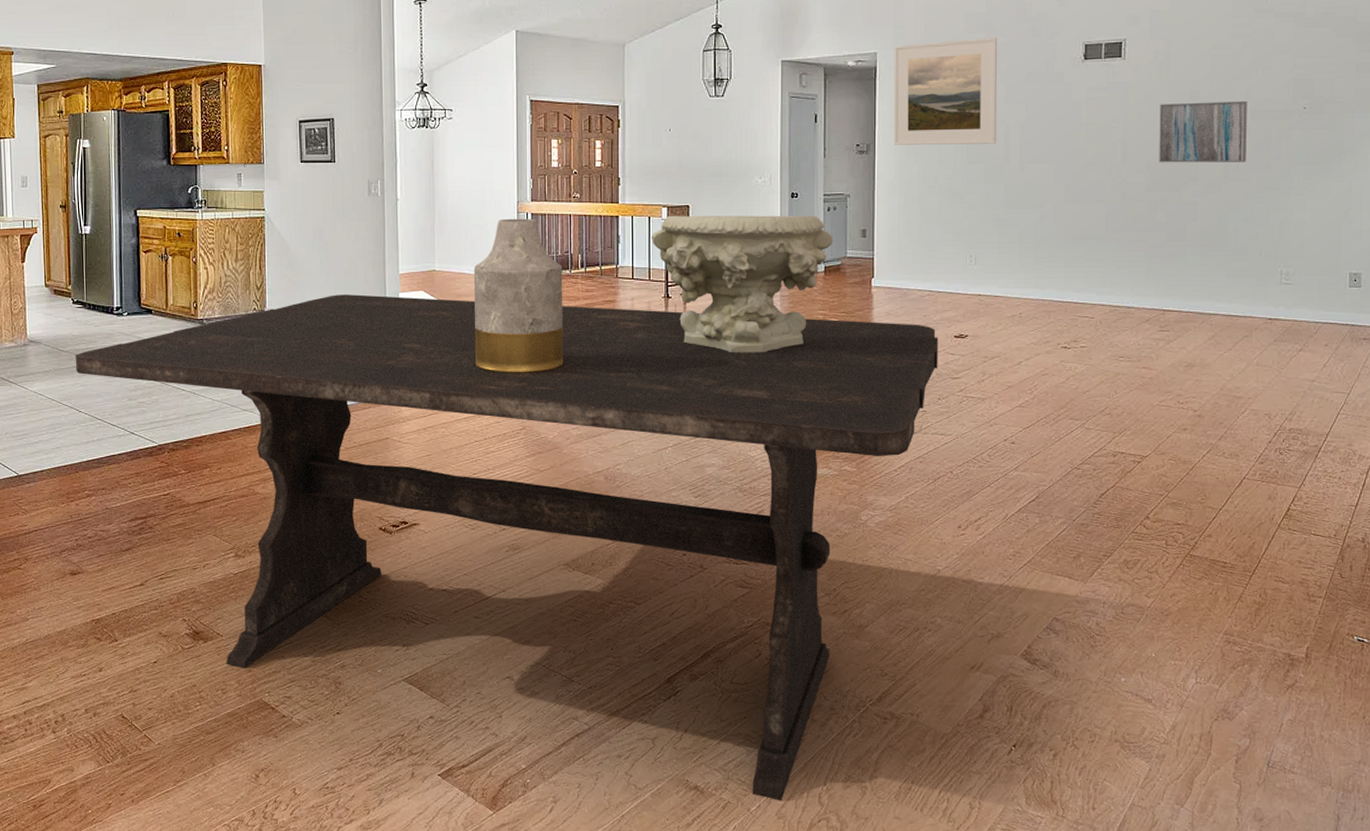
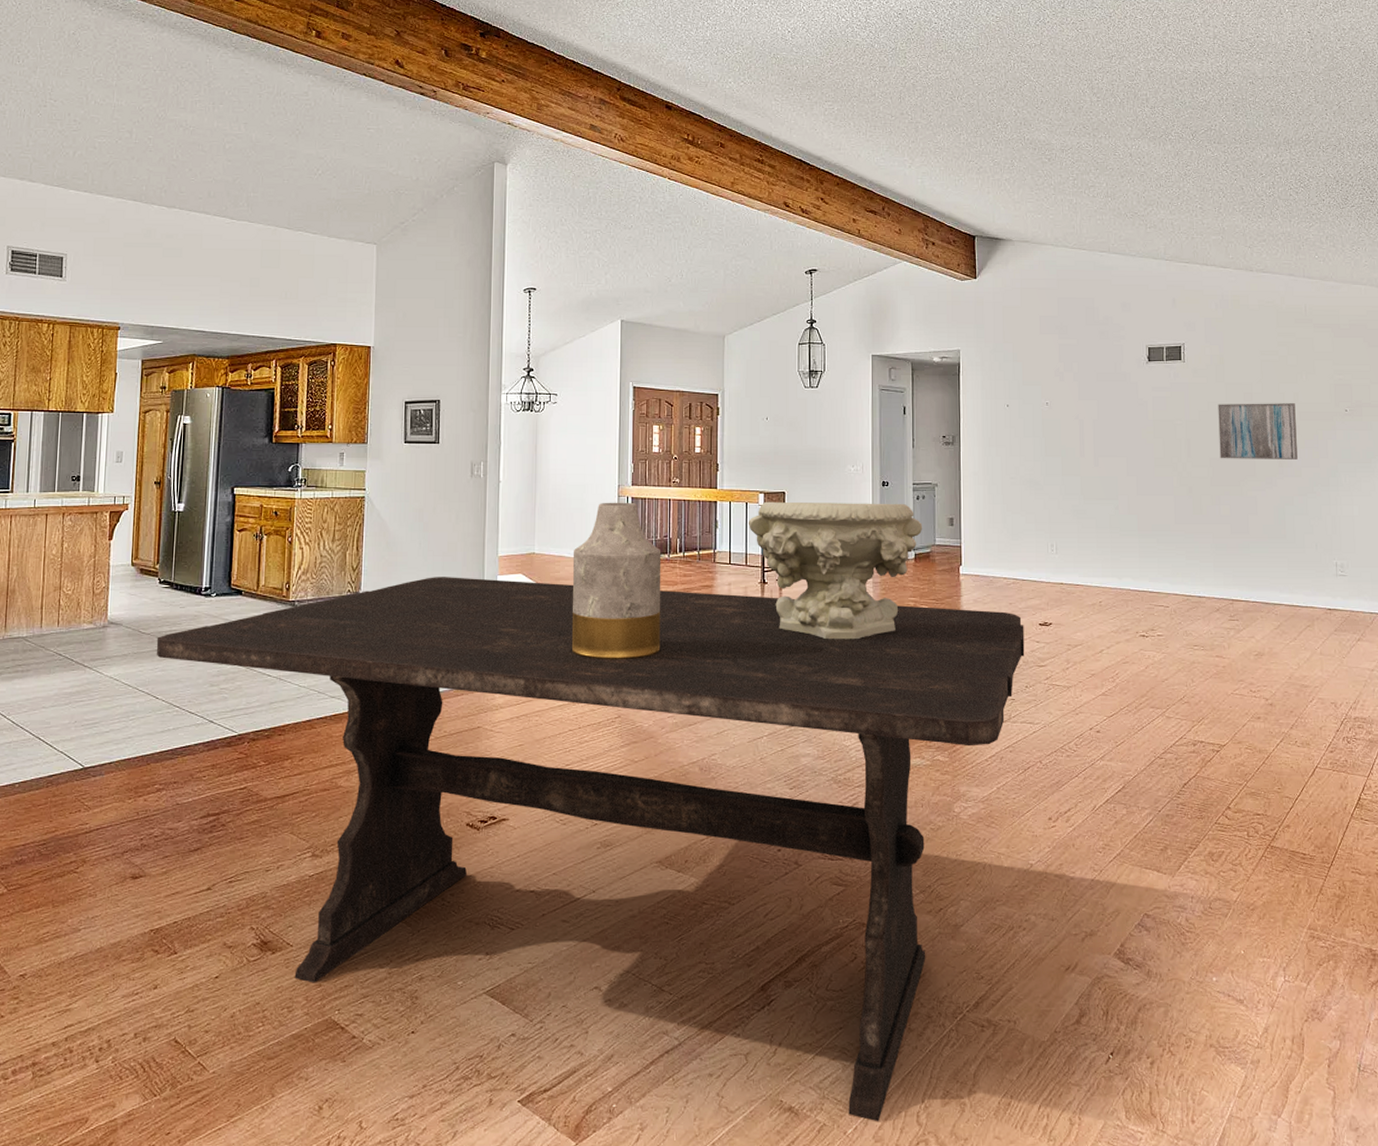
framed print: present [893,38,998,145] -> none [975,339,1072,438]

